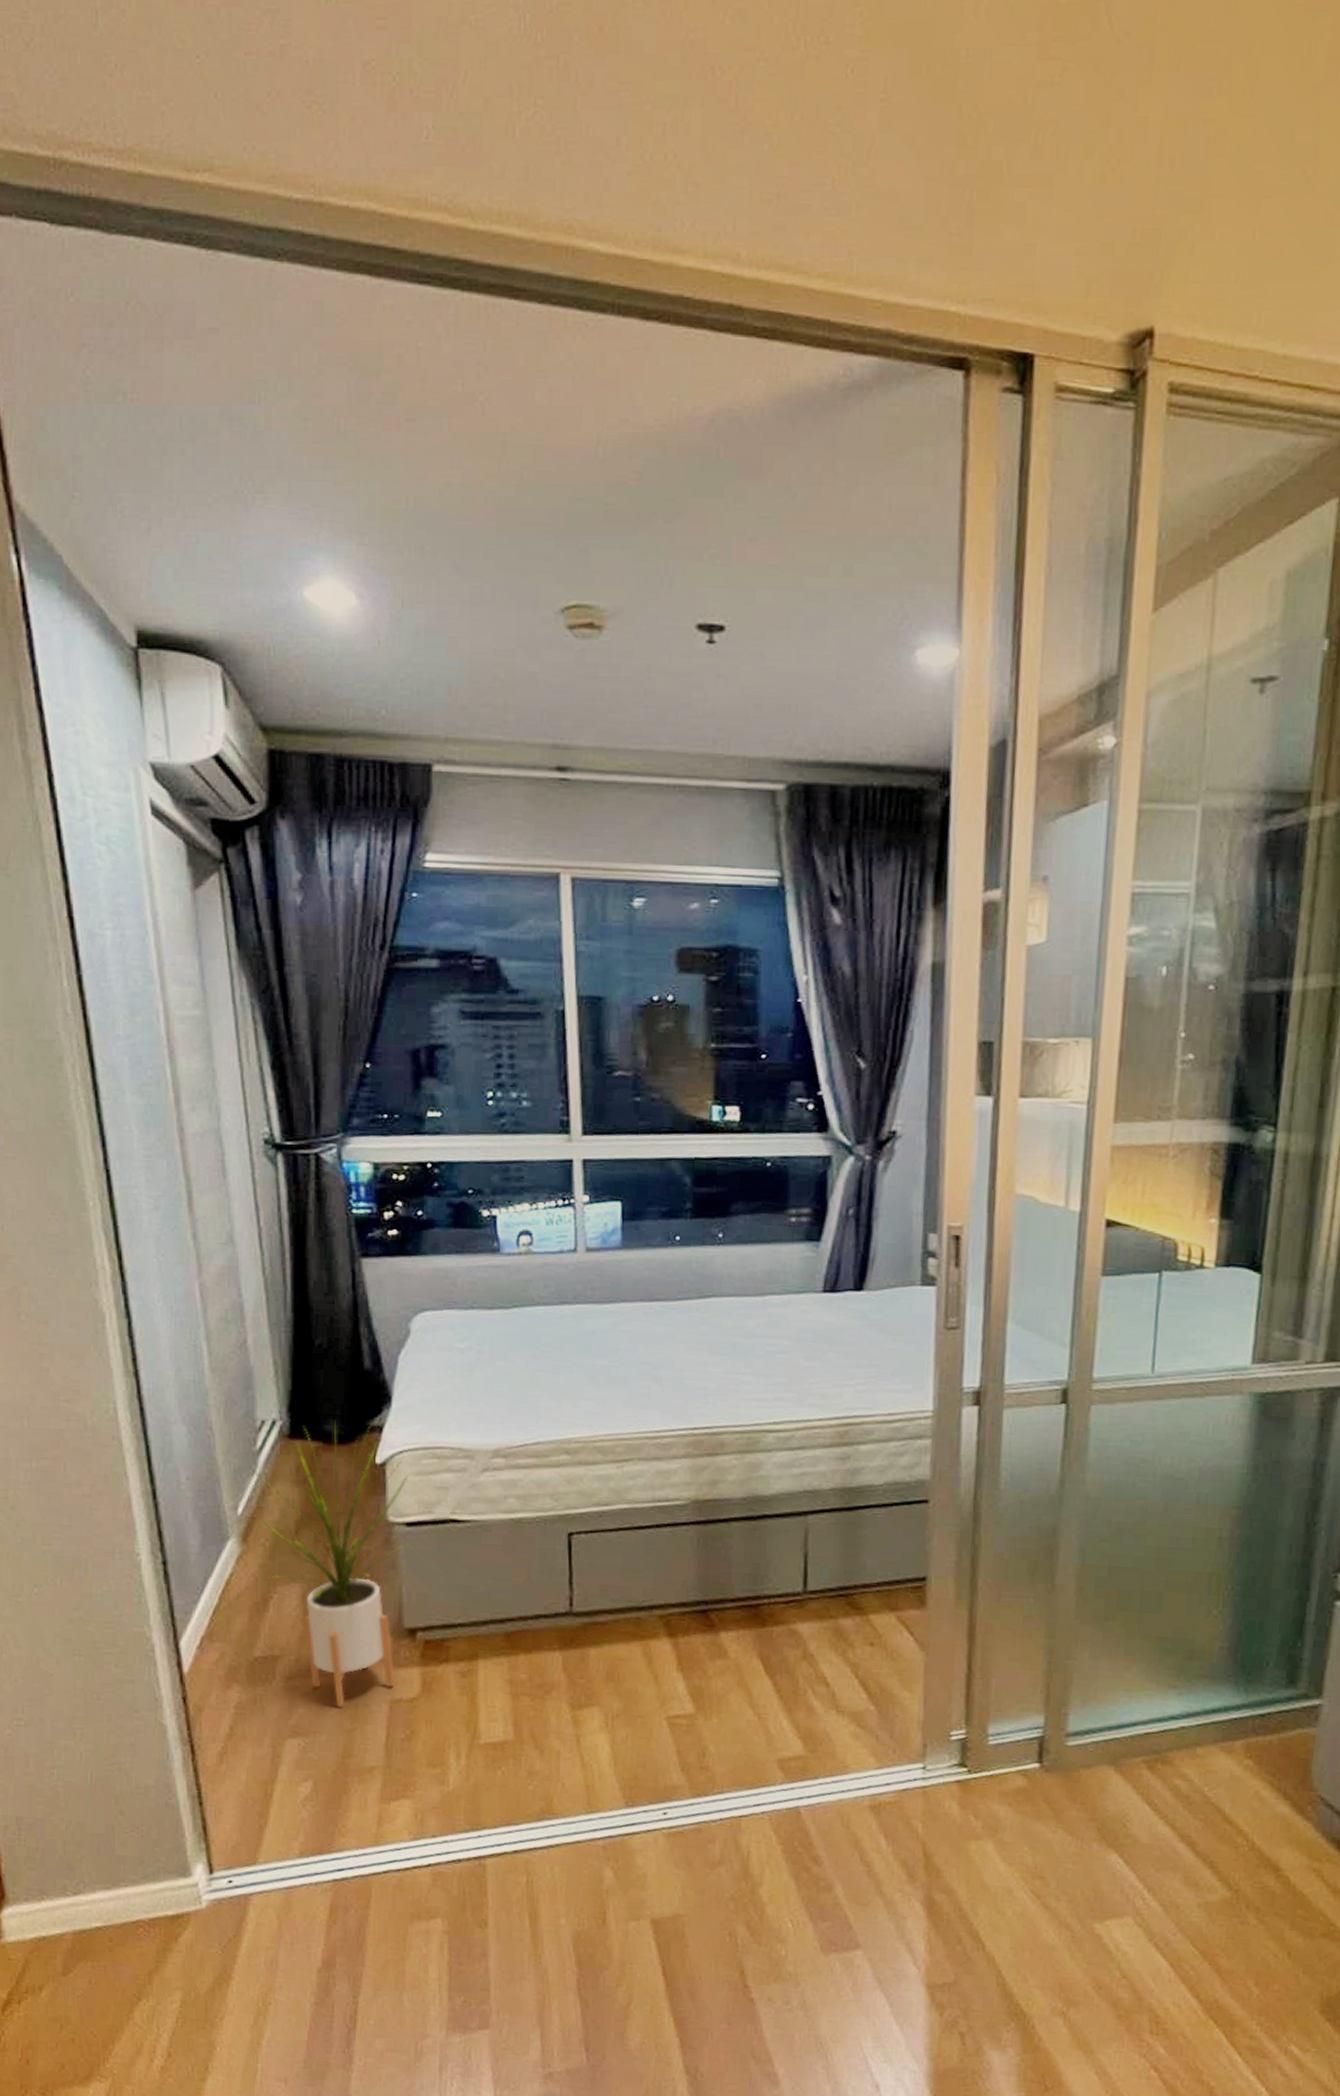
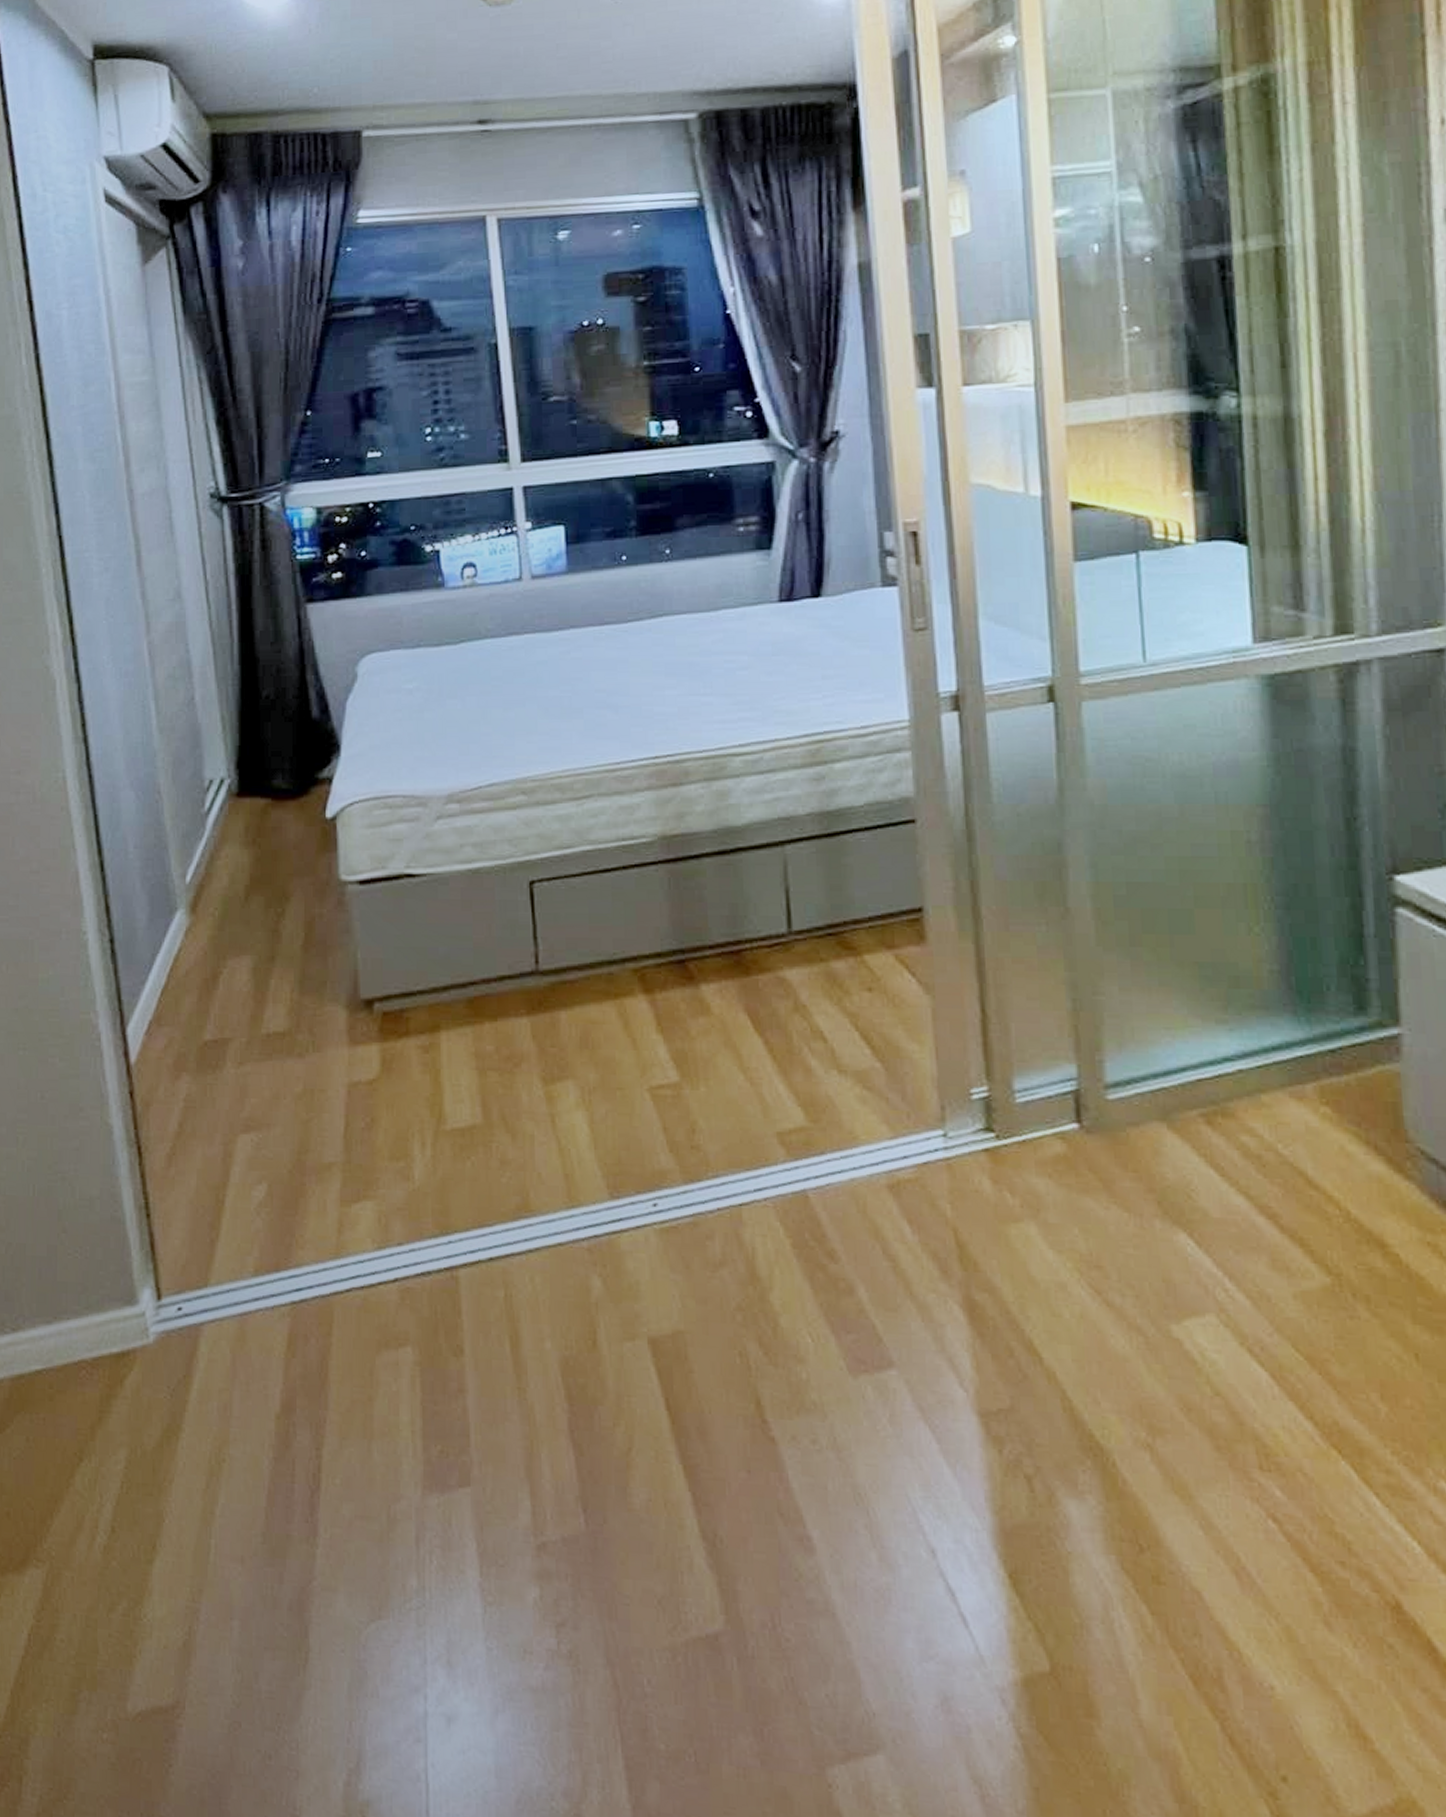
house plant: present [249,1423,414,1709] -> none [198,777,368,1096]

